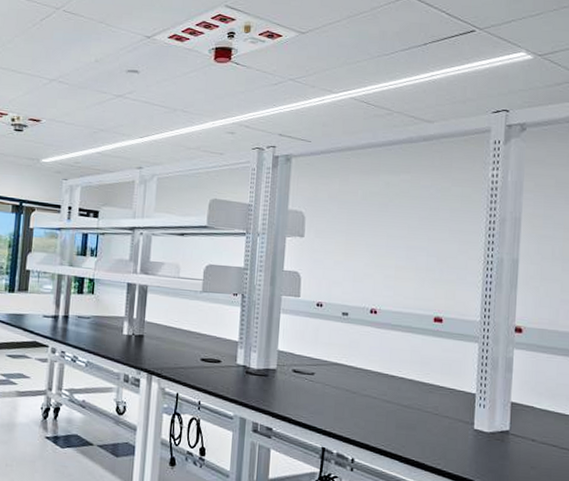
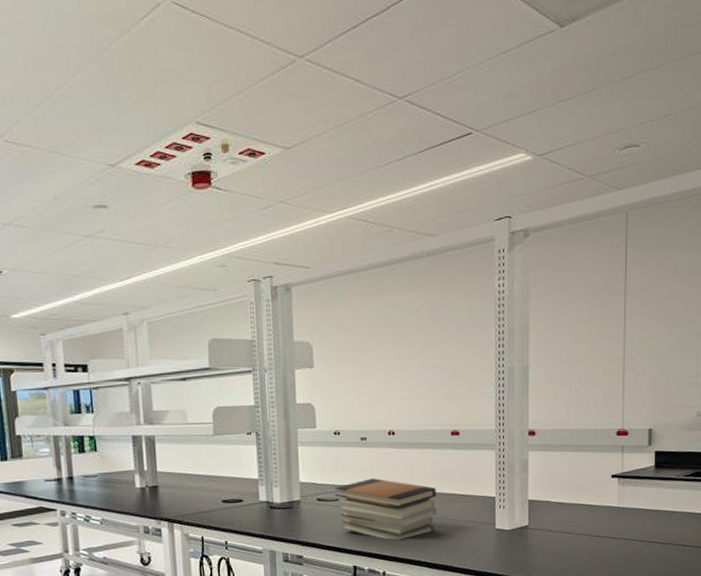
book stack: none [311,356,414,427] -> present [335,478,437,541]

